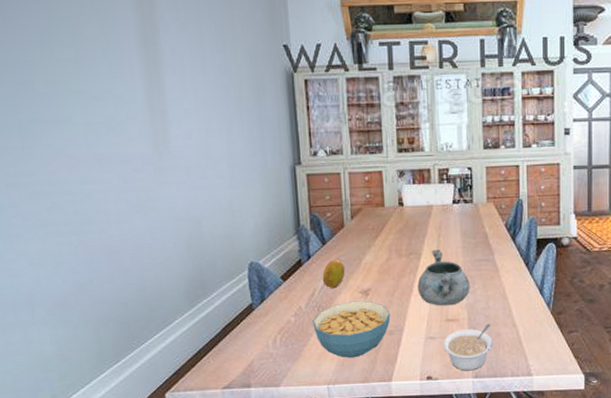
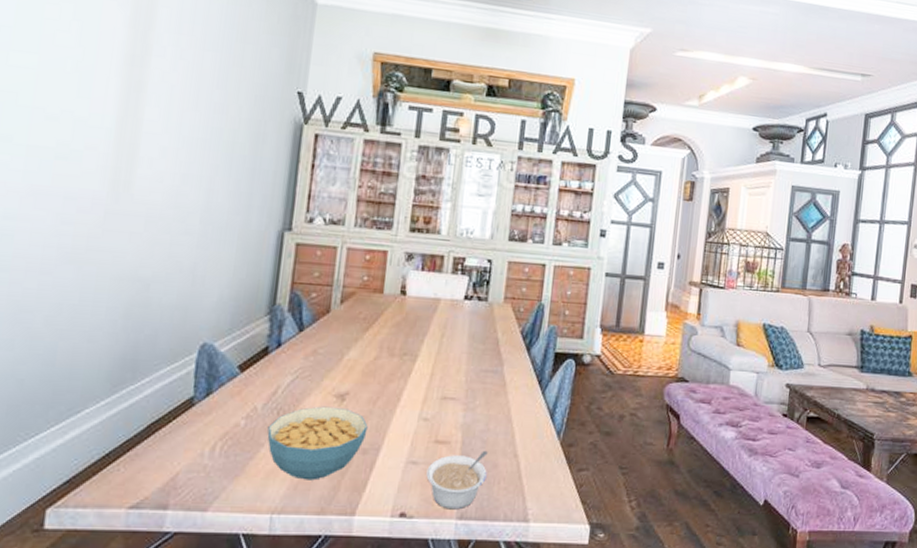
coin: present [322,260,346,288] -> none [290,352,322,387]
decorative bowl: present [417,249,470,306] -> none [406,352,471,424]

